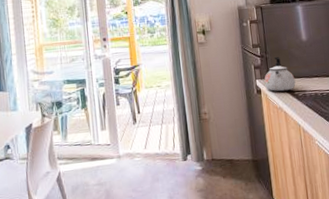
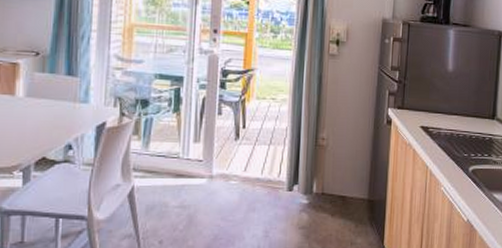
kettle: present [264,57,296,92] -> none [397,85,432,126]

